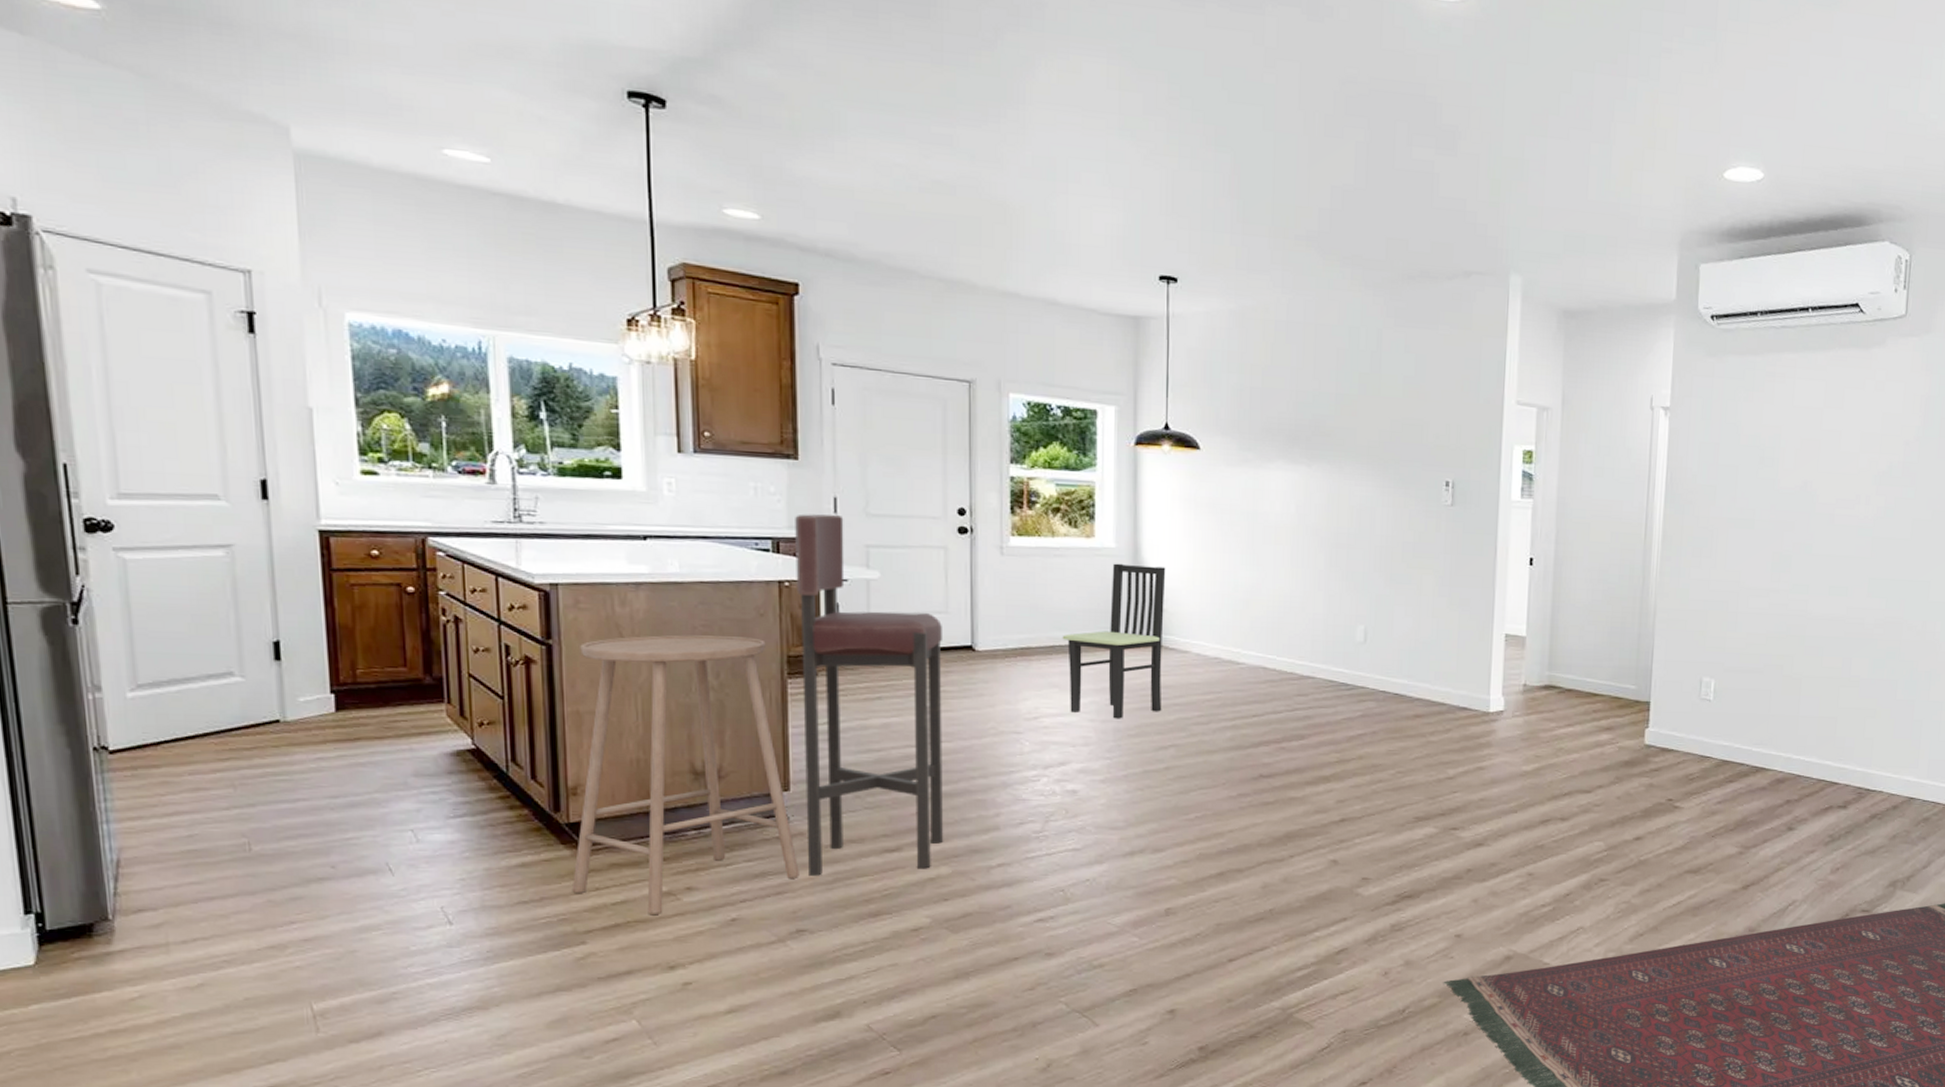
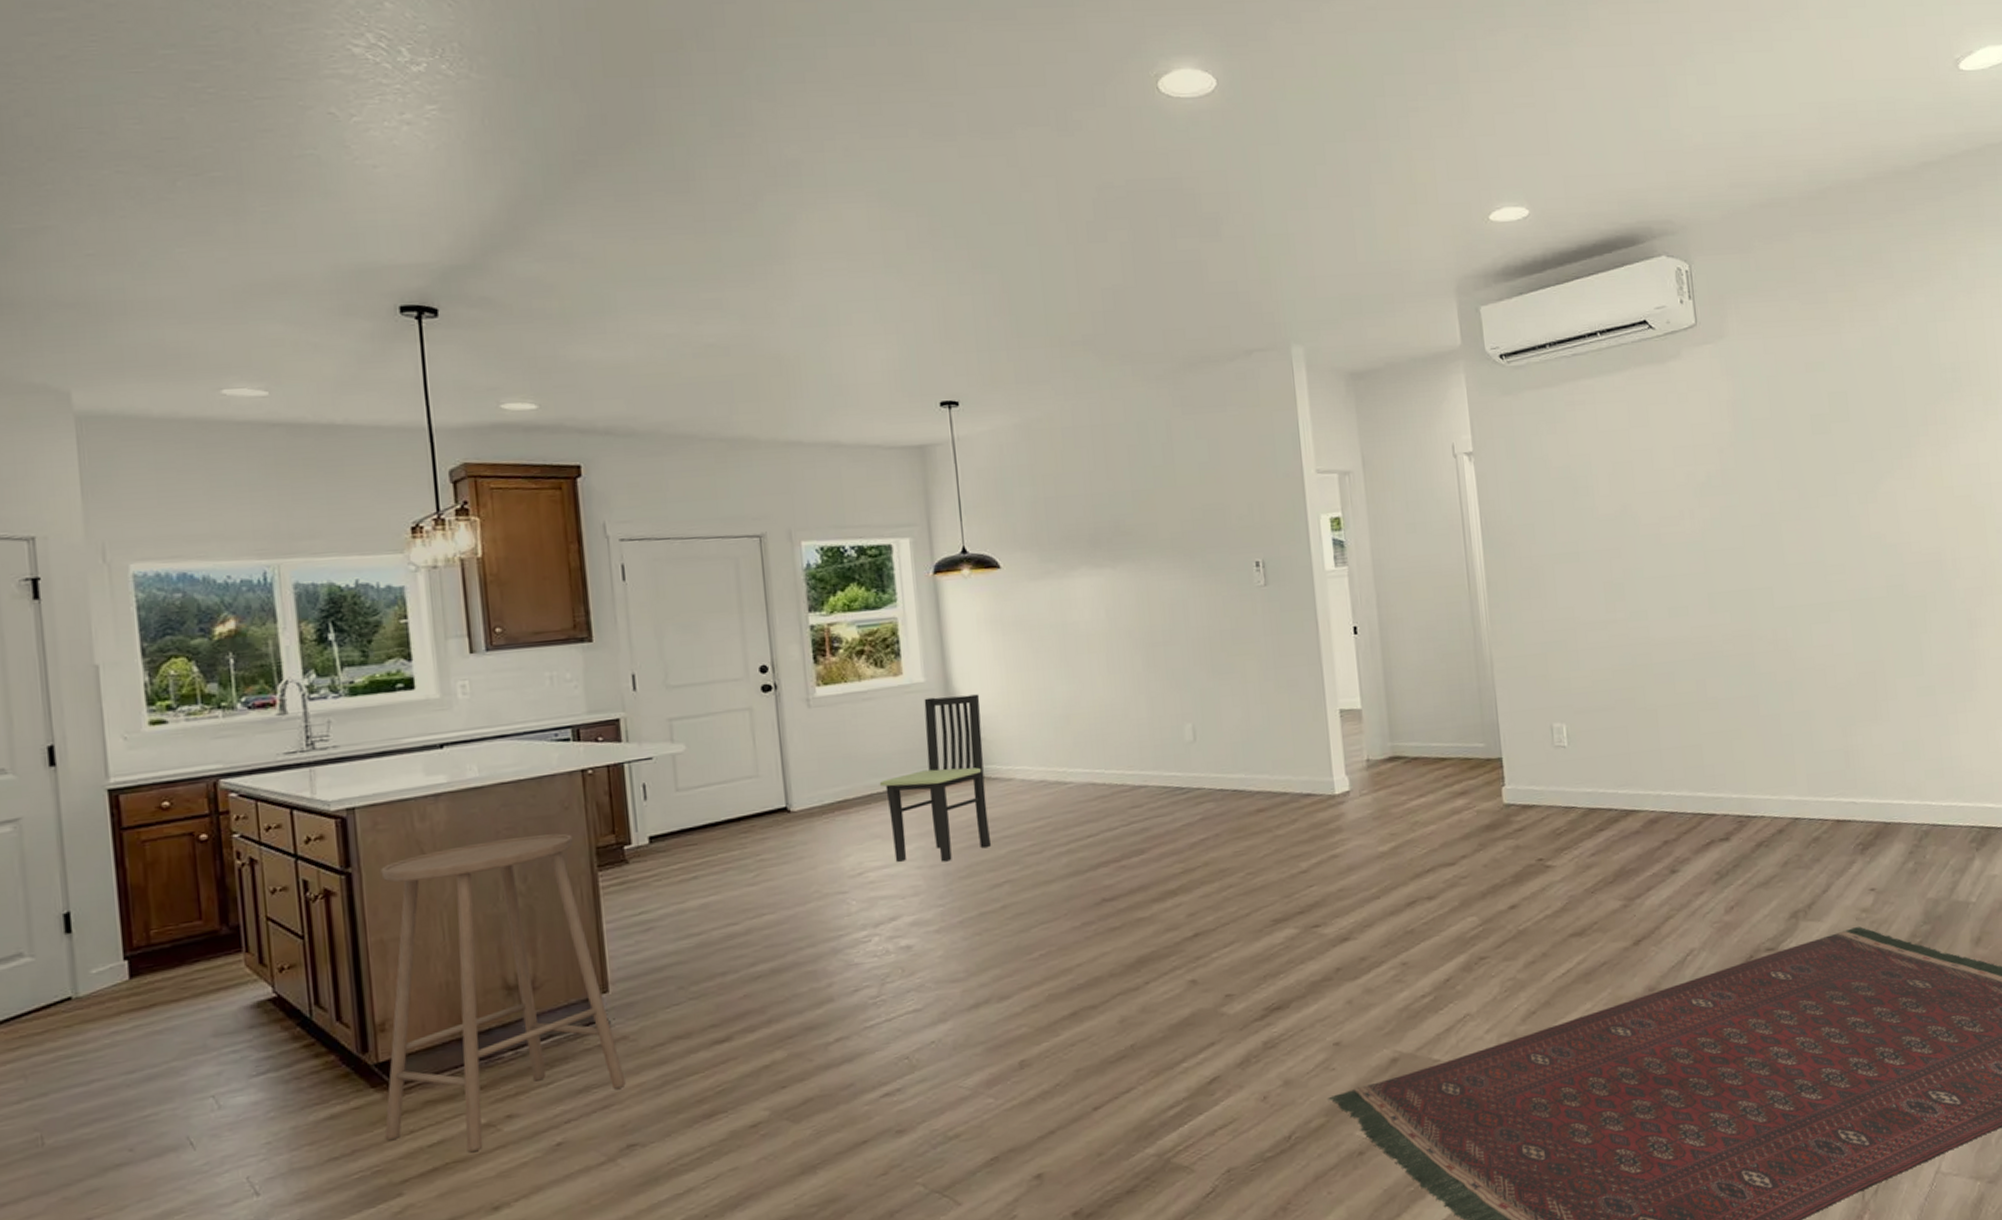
bar stool: present [795,514,944,876] -> none [593,692,776,1083]

